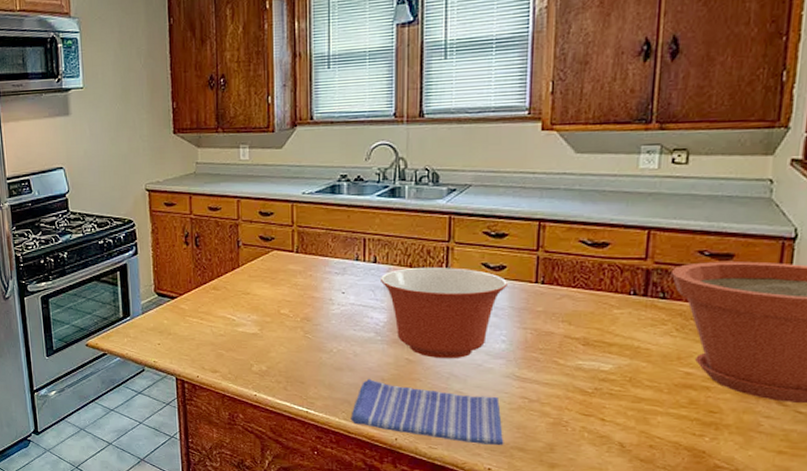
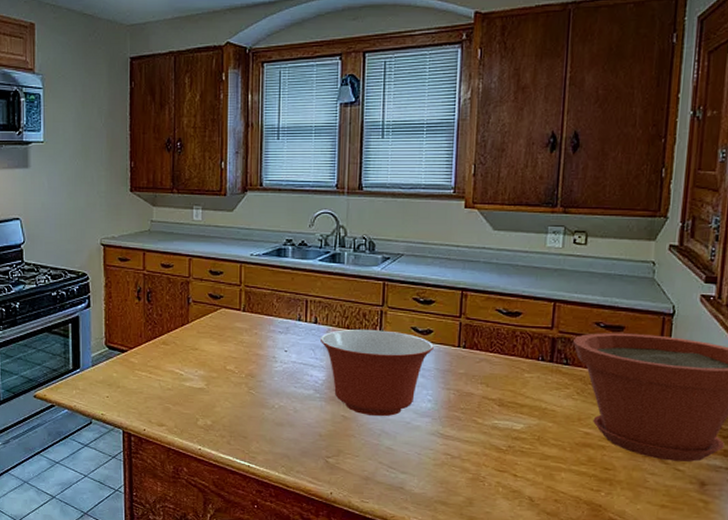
dish towel: present [351,379,504,445] -> none [289,435,429,499]

